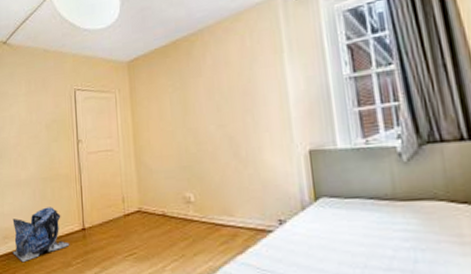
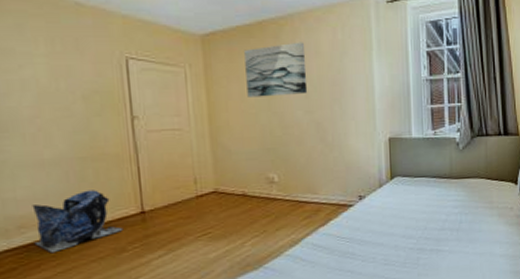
wall art: none [162,54,220,115] -> present [244,42,308,97]

